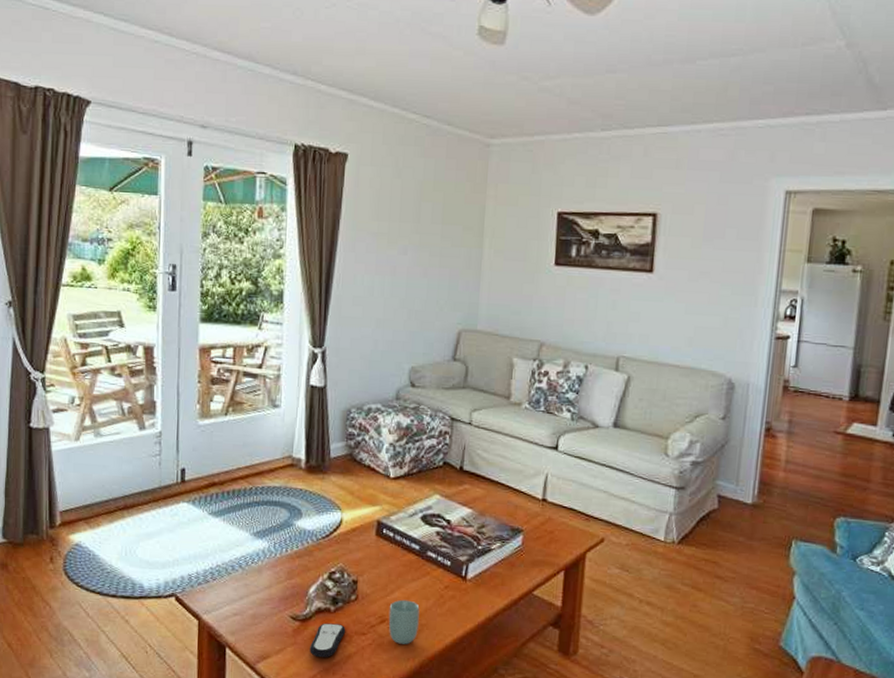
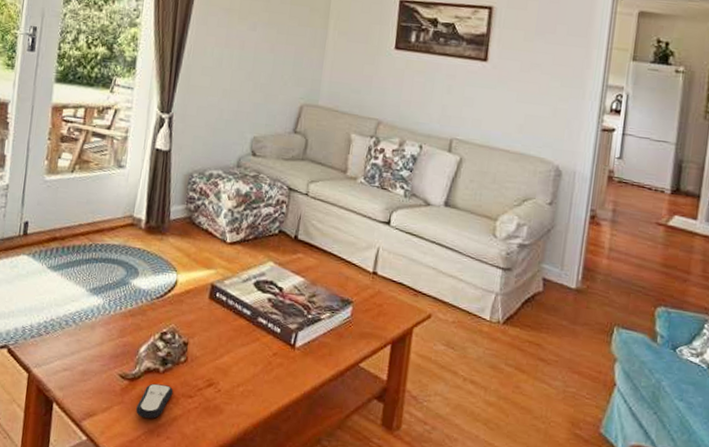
cup: present [388,599,420,645] -> none [215,364,248,410]

